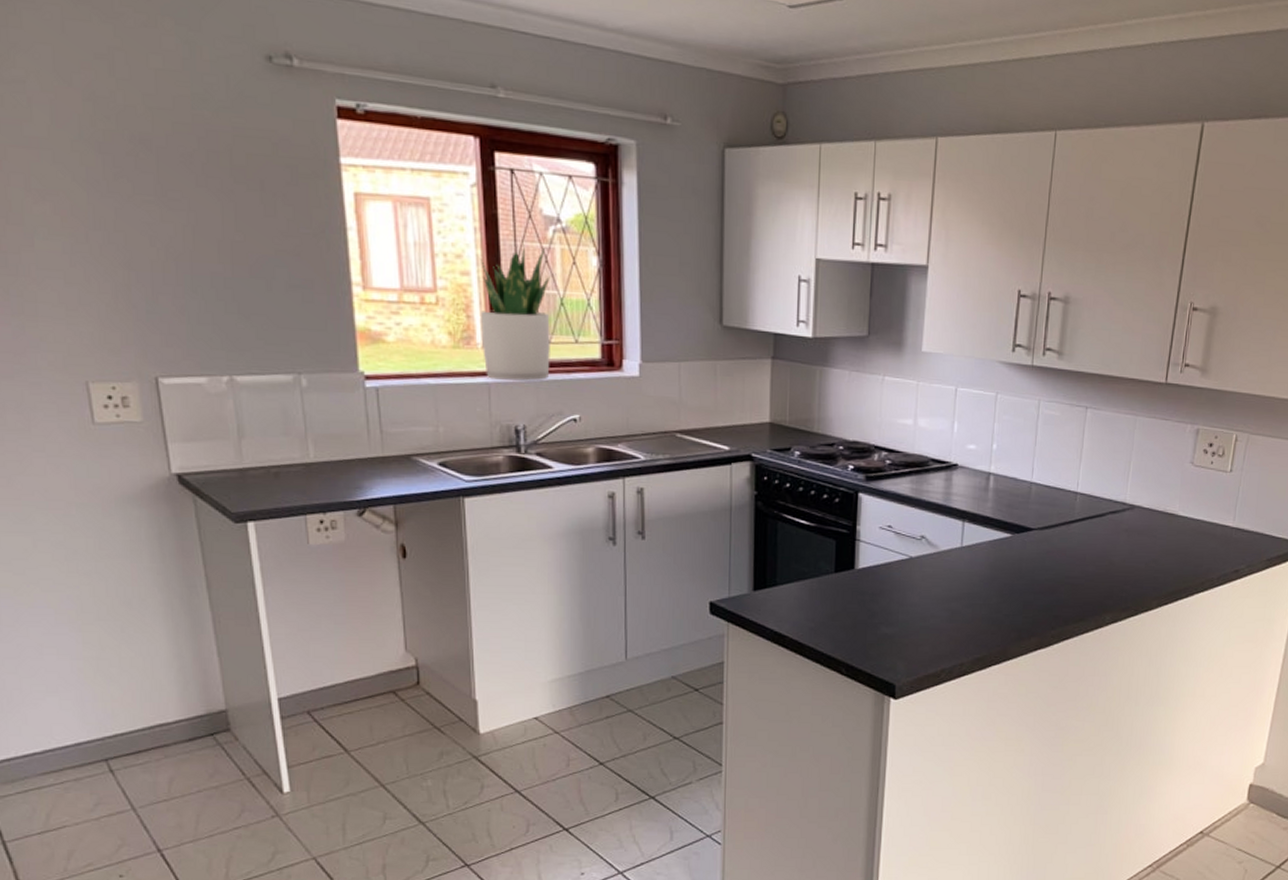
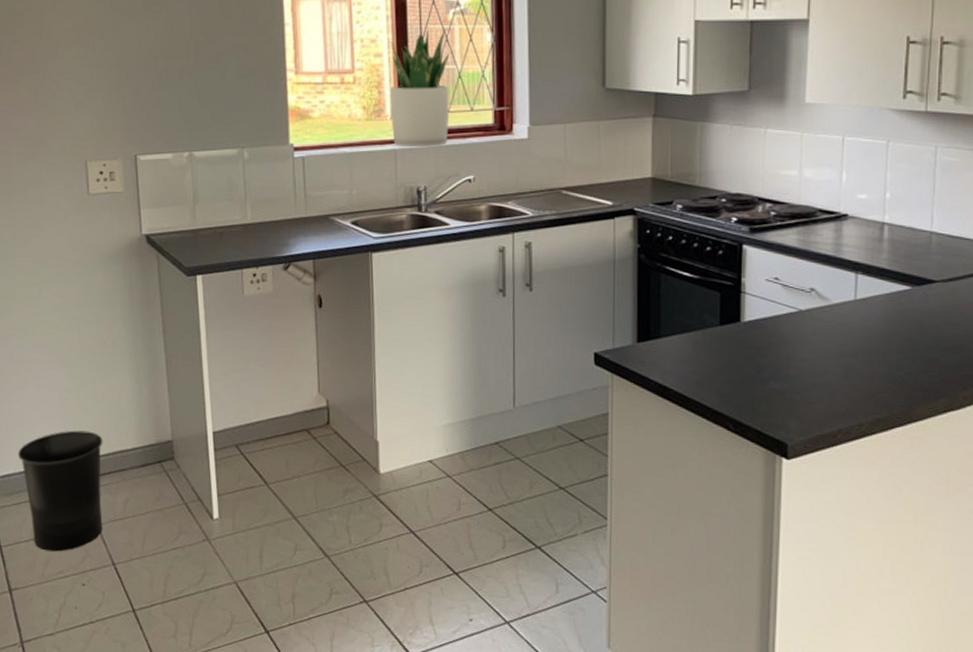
waste bin: none [18,704,142,842] -> present [18,430,103,552]

